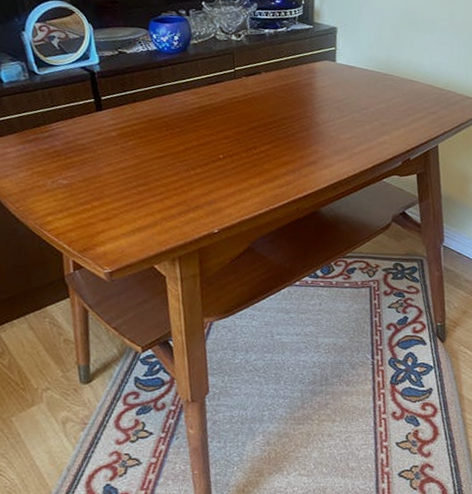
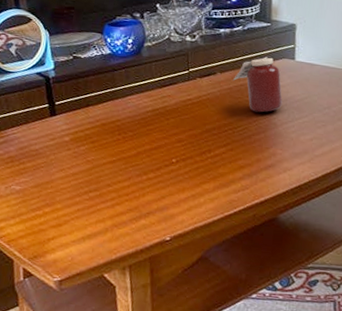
jar: none [278,58,324,112] -> present [233,56,283,113]

